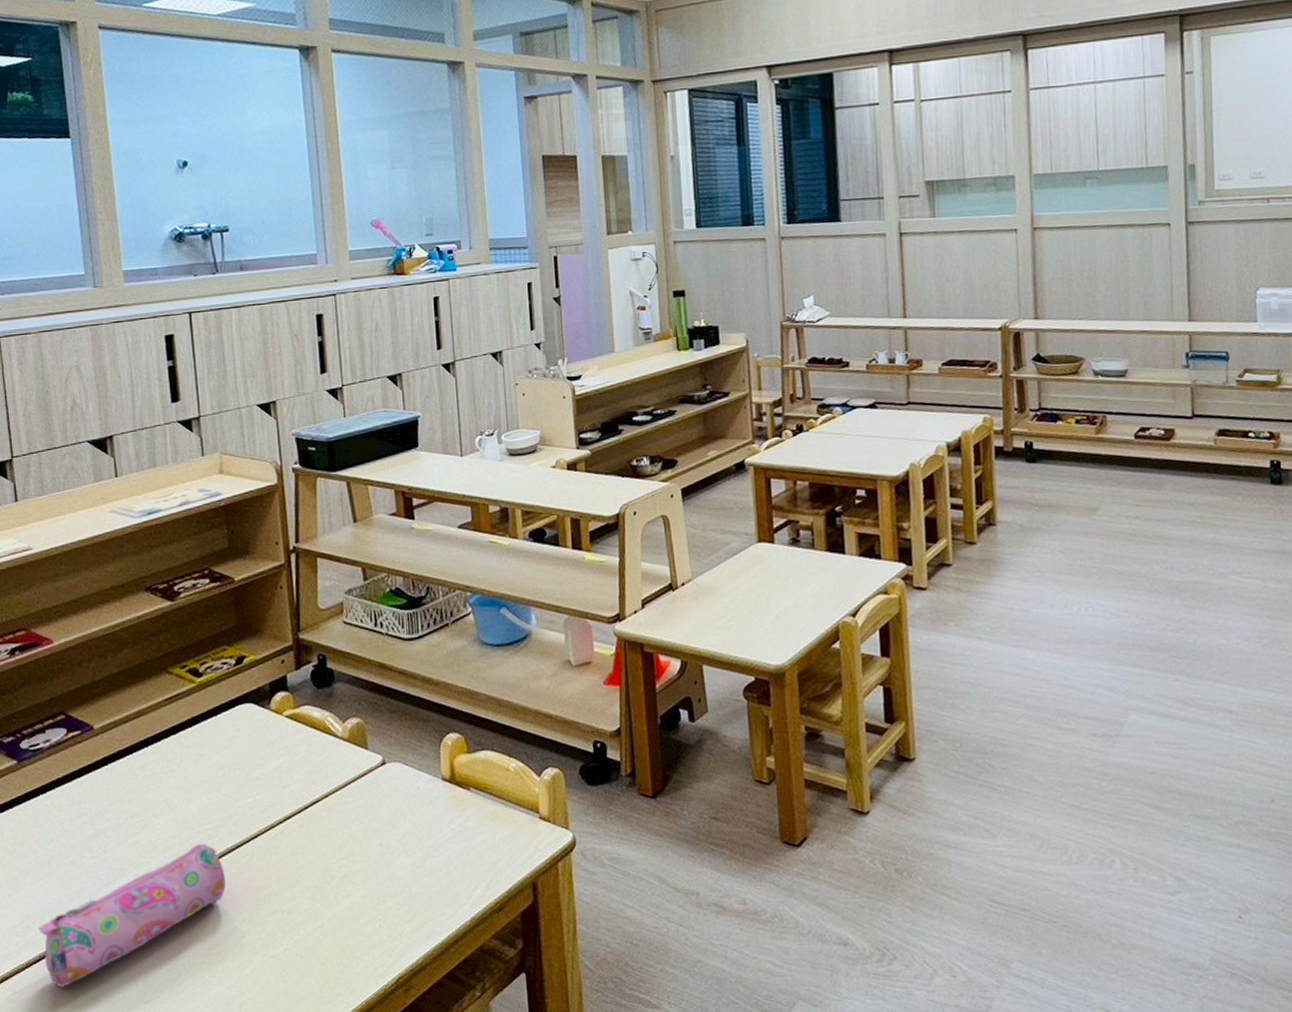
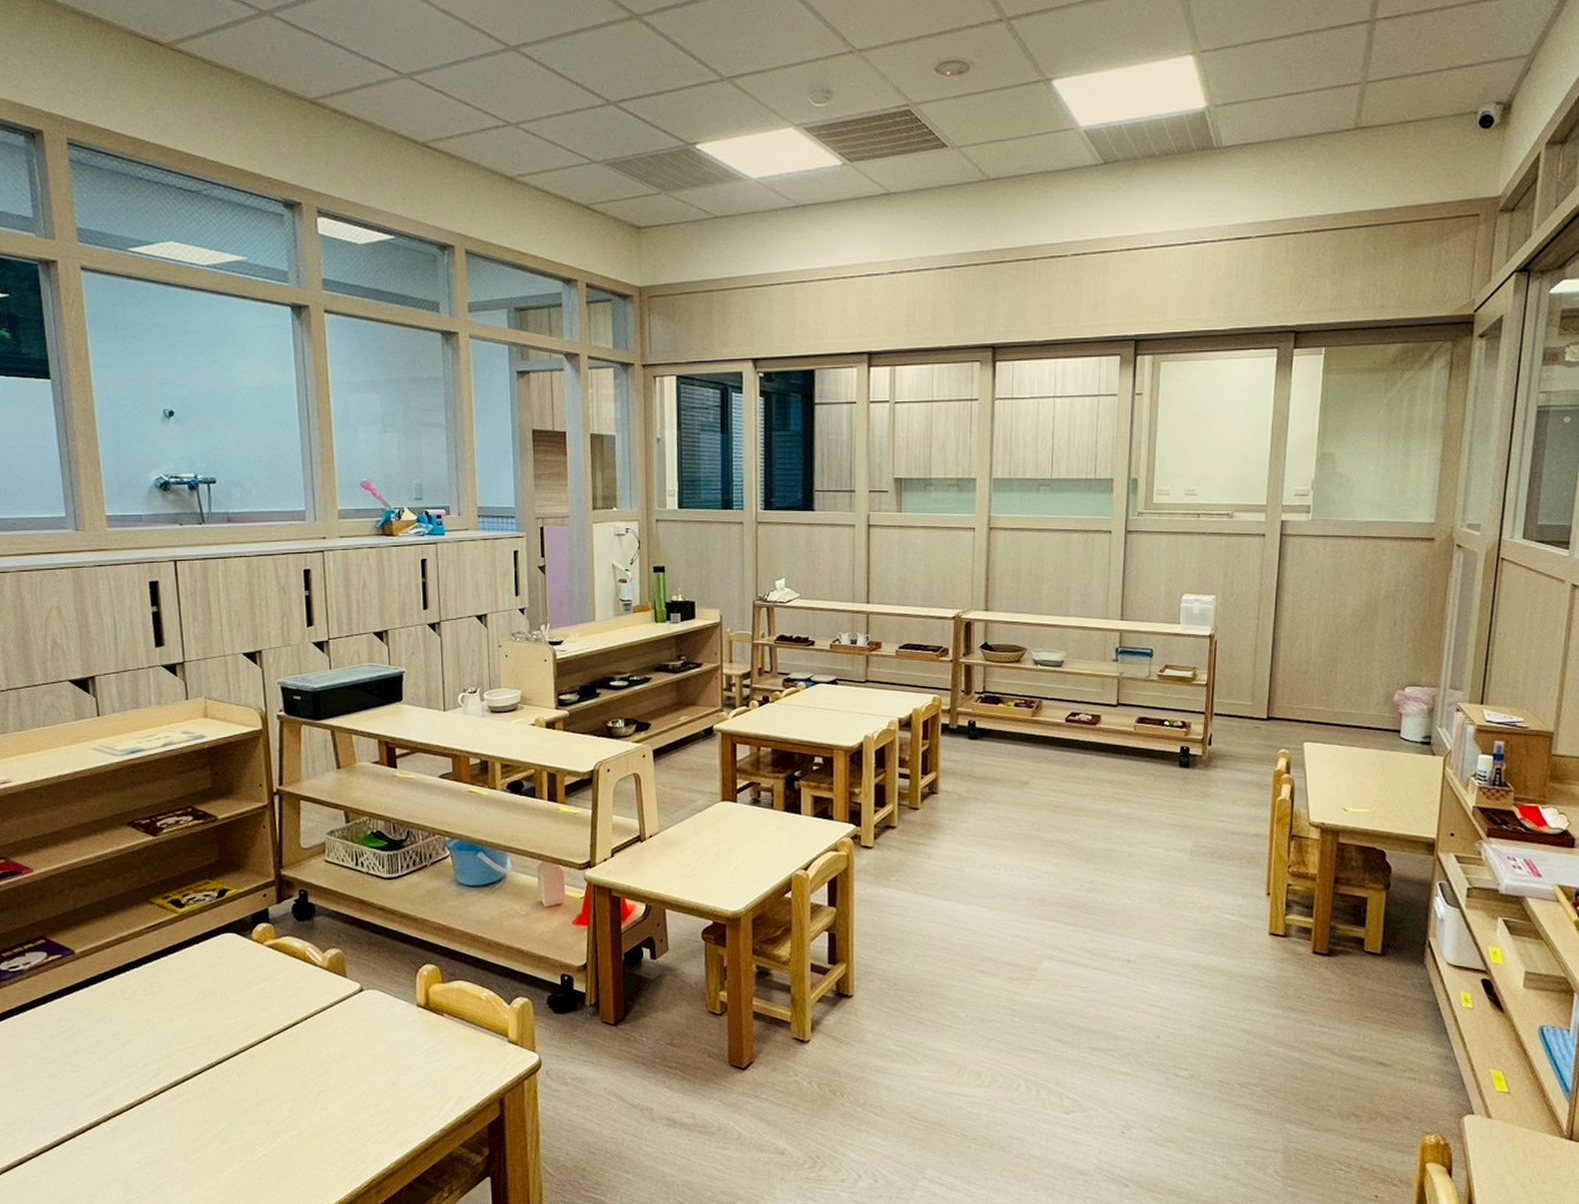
pencil case: present [38,843,226,987] -> none [18,1059,206,1188]

